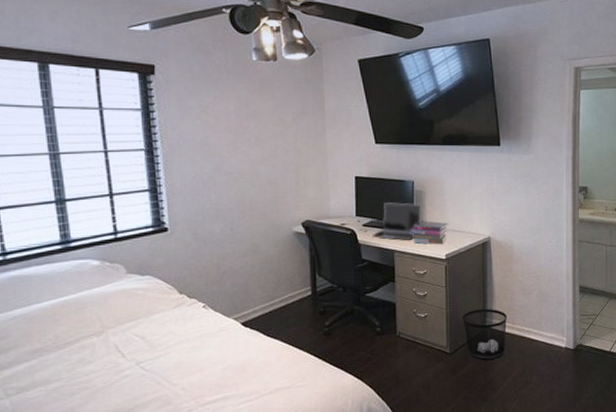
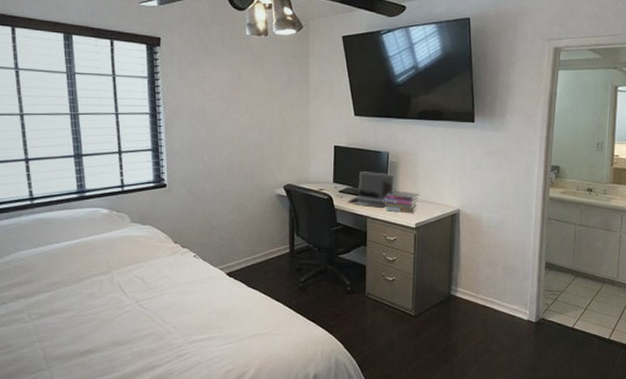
waste bin: present [463,308,508,360] -> none [428,277,472,325]

